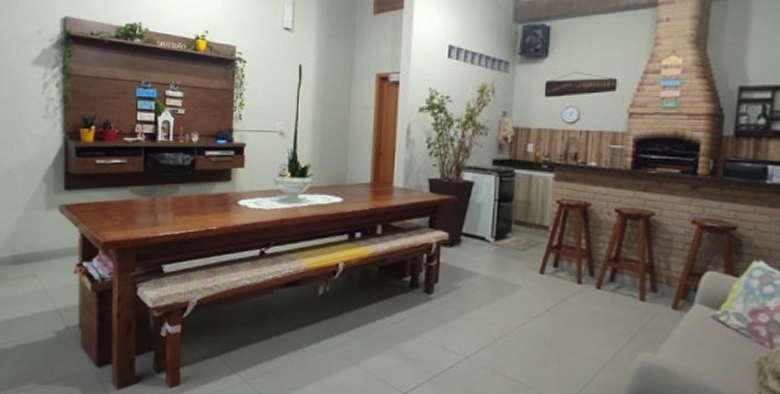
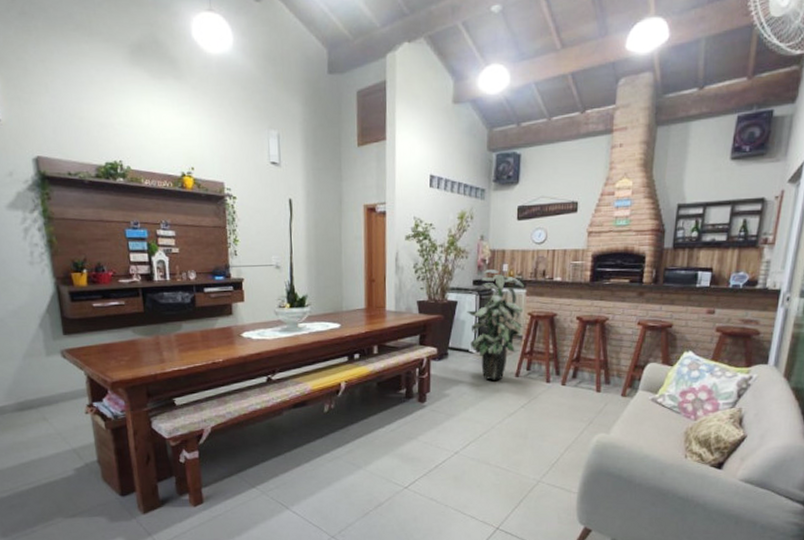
indoor plant: none [484,149,553,276] -> present [467,270,525,380]

